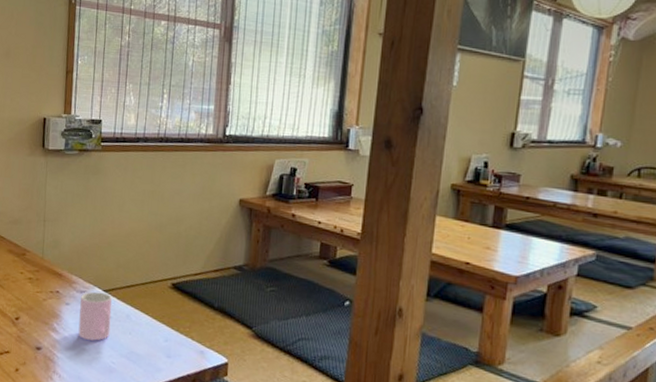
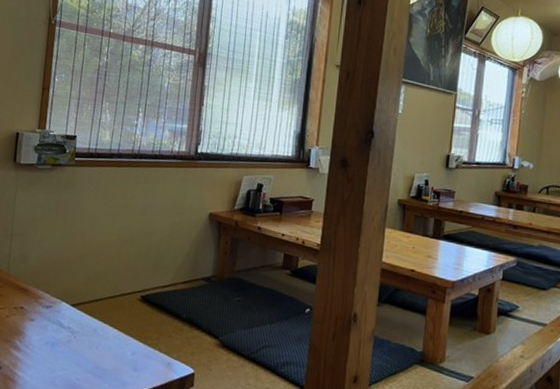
cup: present [78,291,113,341] -> none [42,306,80,357]

